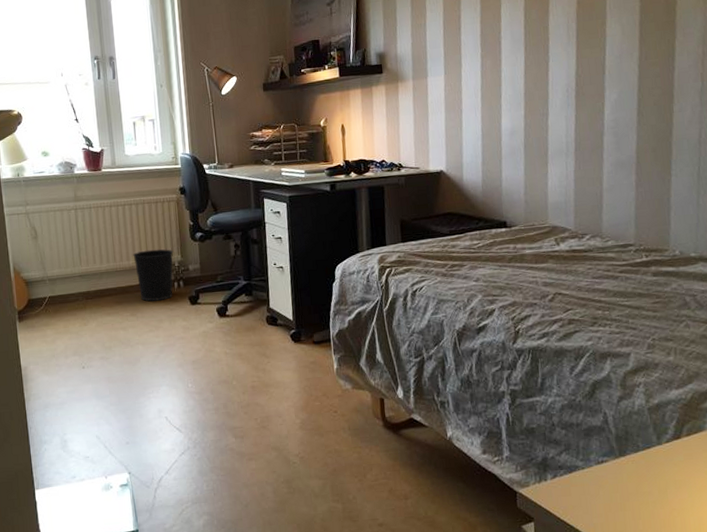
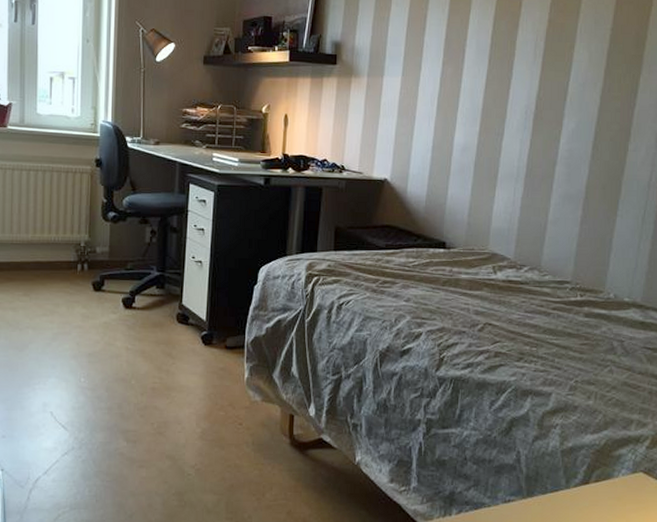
wastebasket: present [133,249,174,302] -> none [33,224,81,282]

